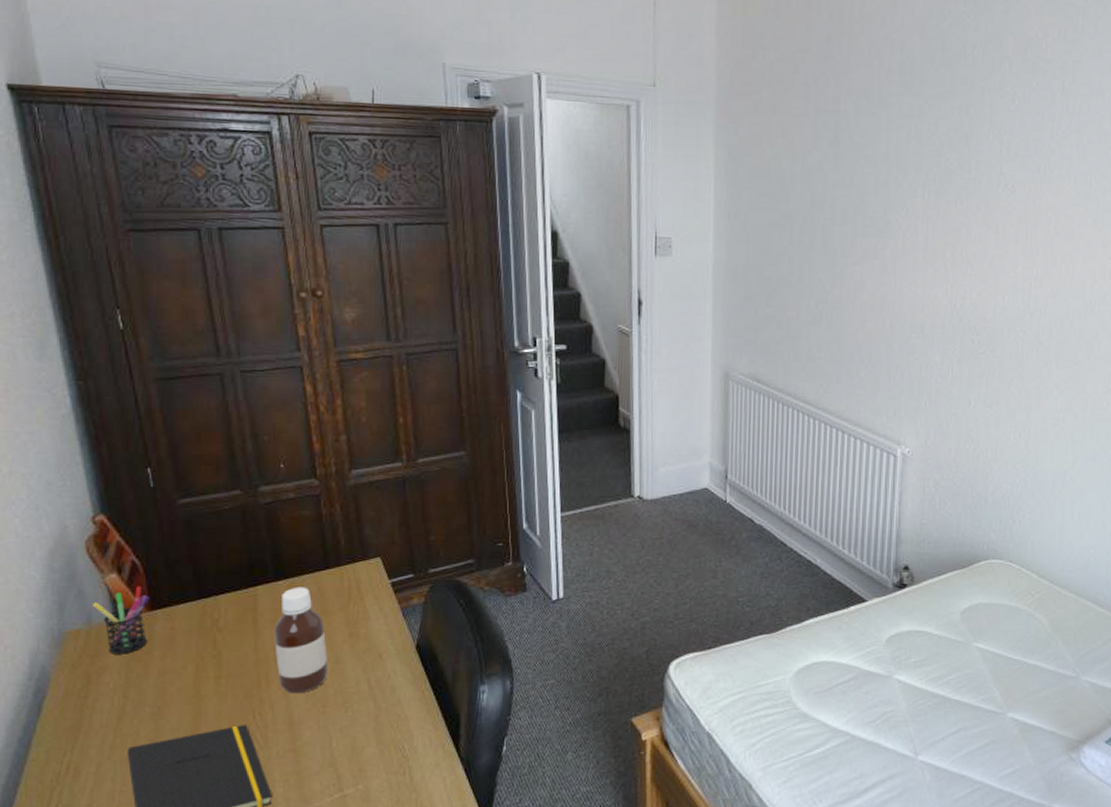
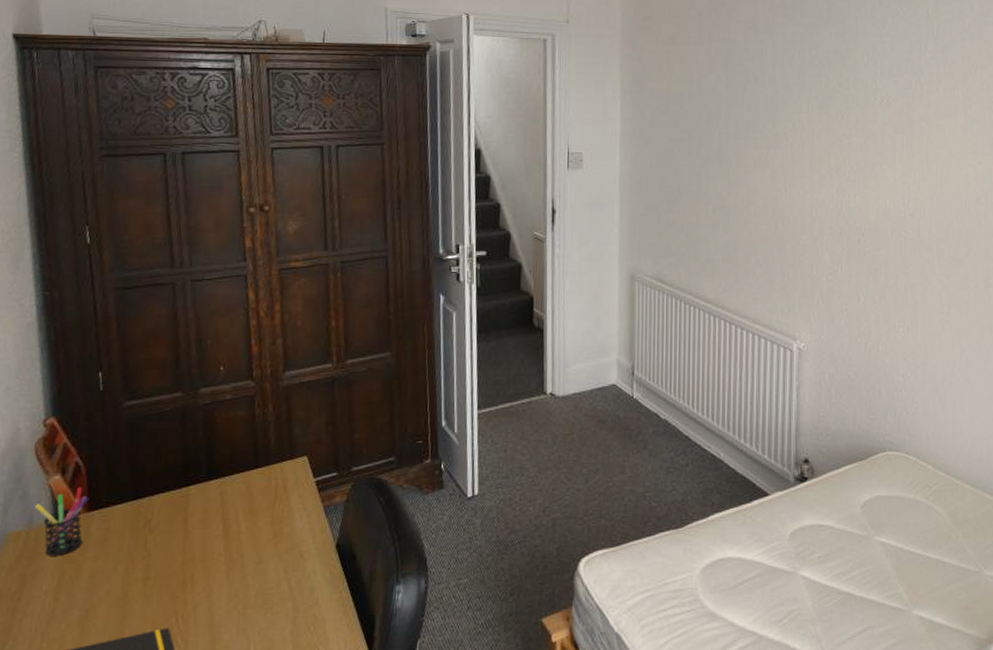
bottle: present [274,587,327,694] -> none [202,486,251,595]

